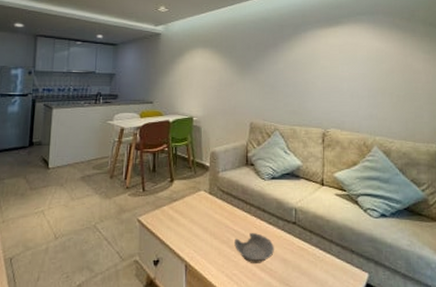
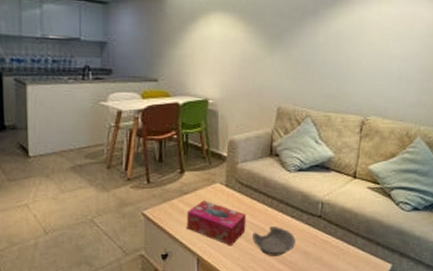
tissue box: none [176,207,229,253] -> present [187,200,247,246]

